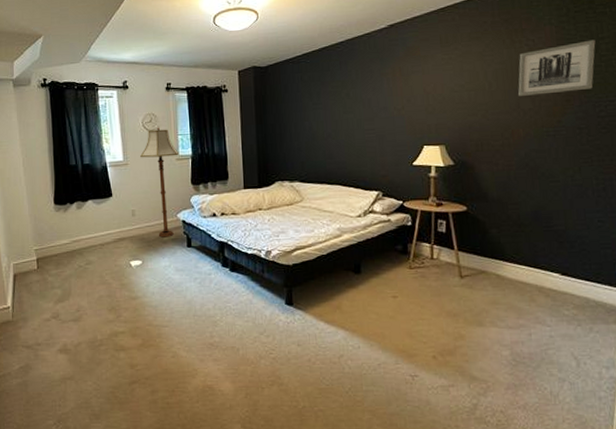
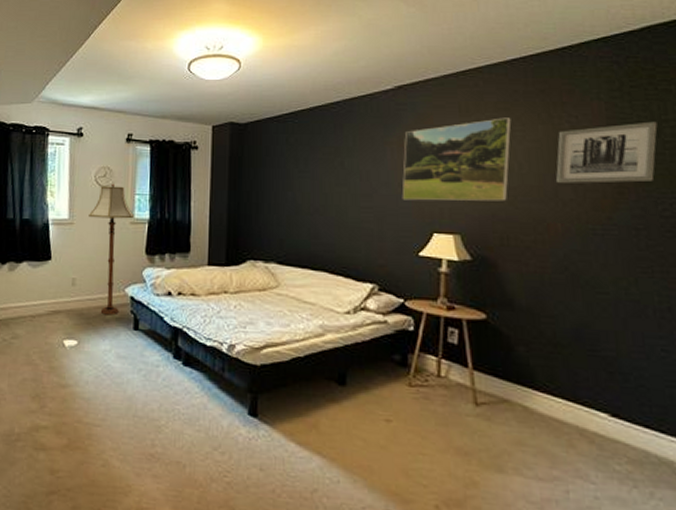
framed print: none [397,45,482,121] -> present [402,117,512,201]

